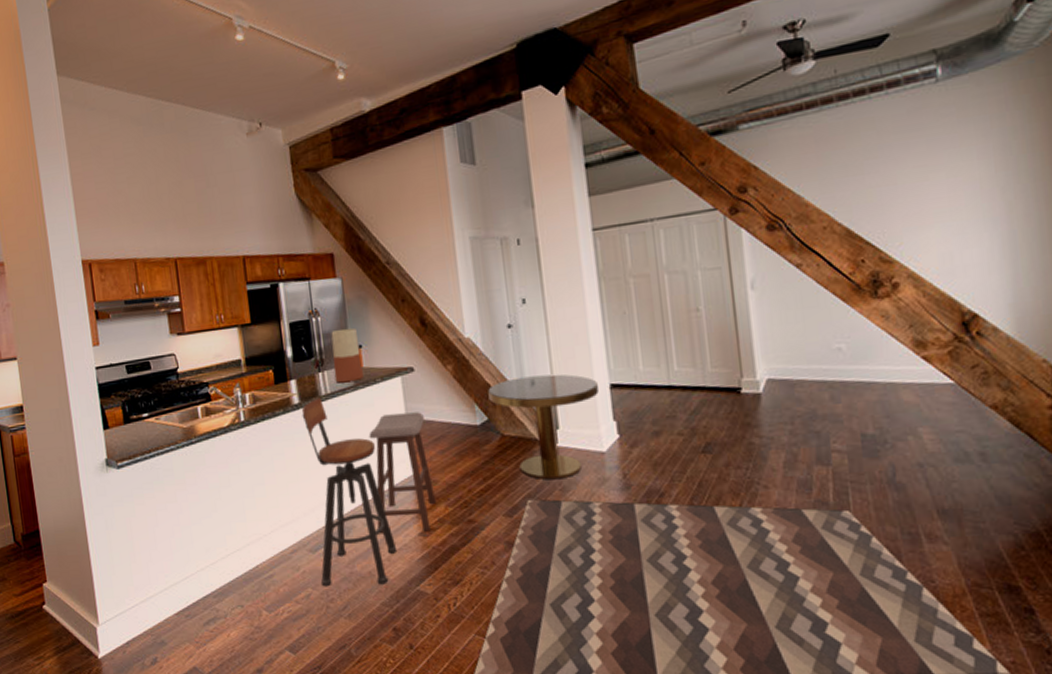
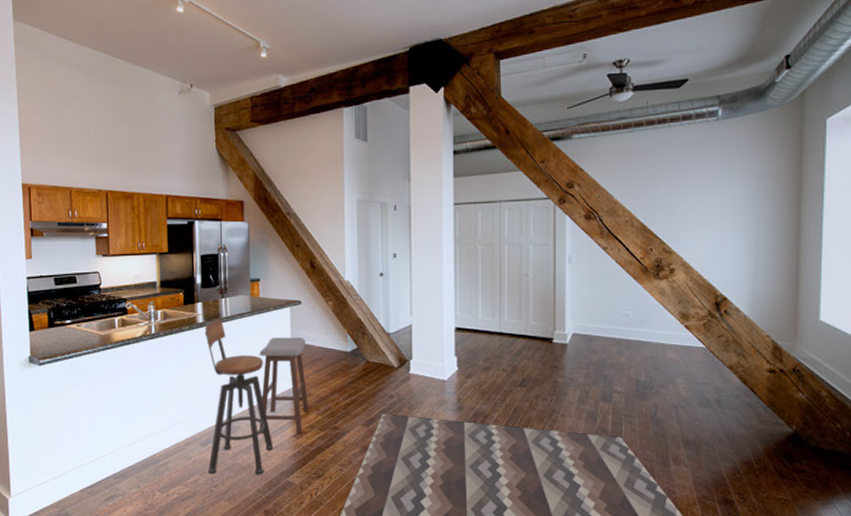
vase: present [331,327,364,383] -> none [235,264,259,309]
side table: present [488,374,599,480] -> none [359,316,446,399]

